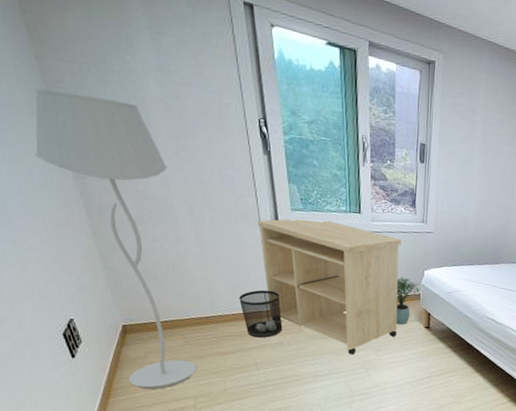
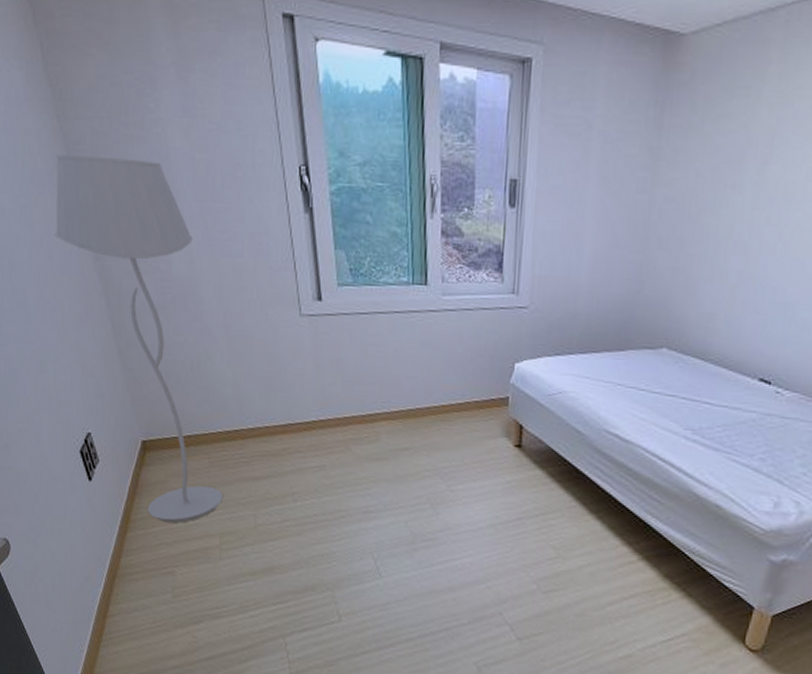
waste bin: present [239,290,283,338] -> none [273,394,326,459]
desk: present [258,218,402,354] -> none [296,295,483,483]
potted plant: present [396,276,420,325] -> none [474,372,508,442]

